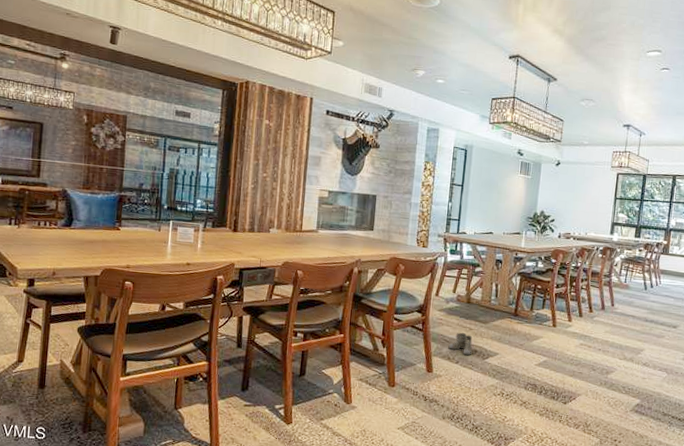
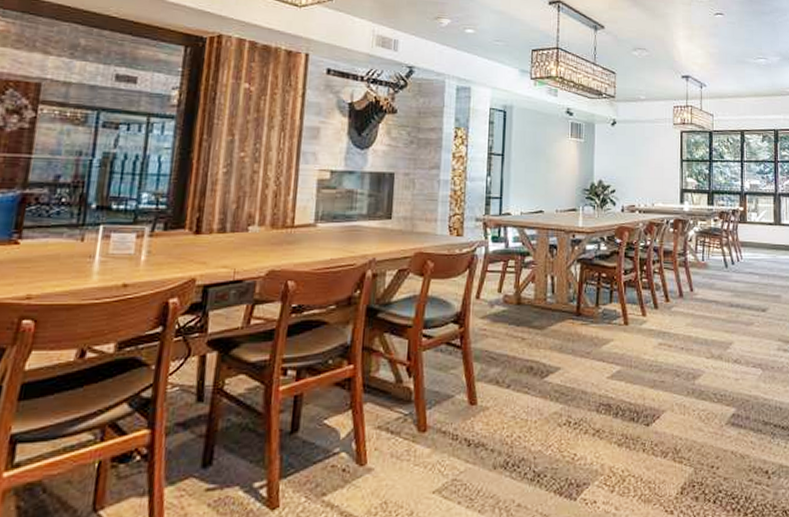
boots: present [448,332,475,356] -> none [496,344,531,376]

